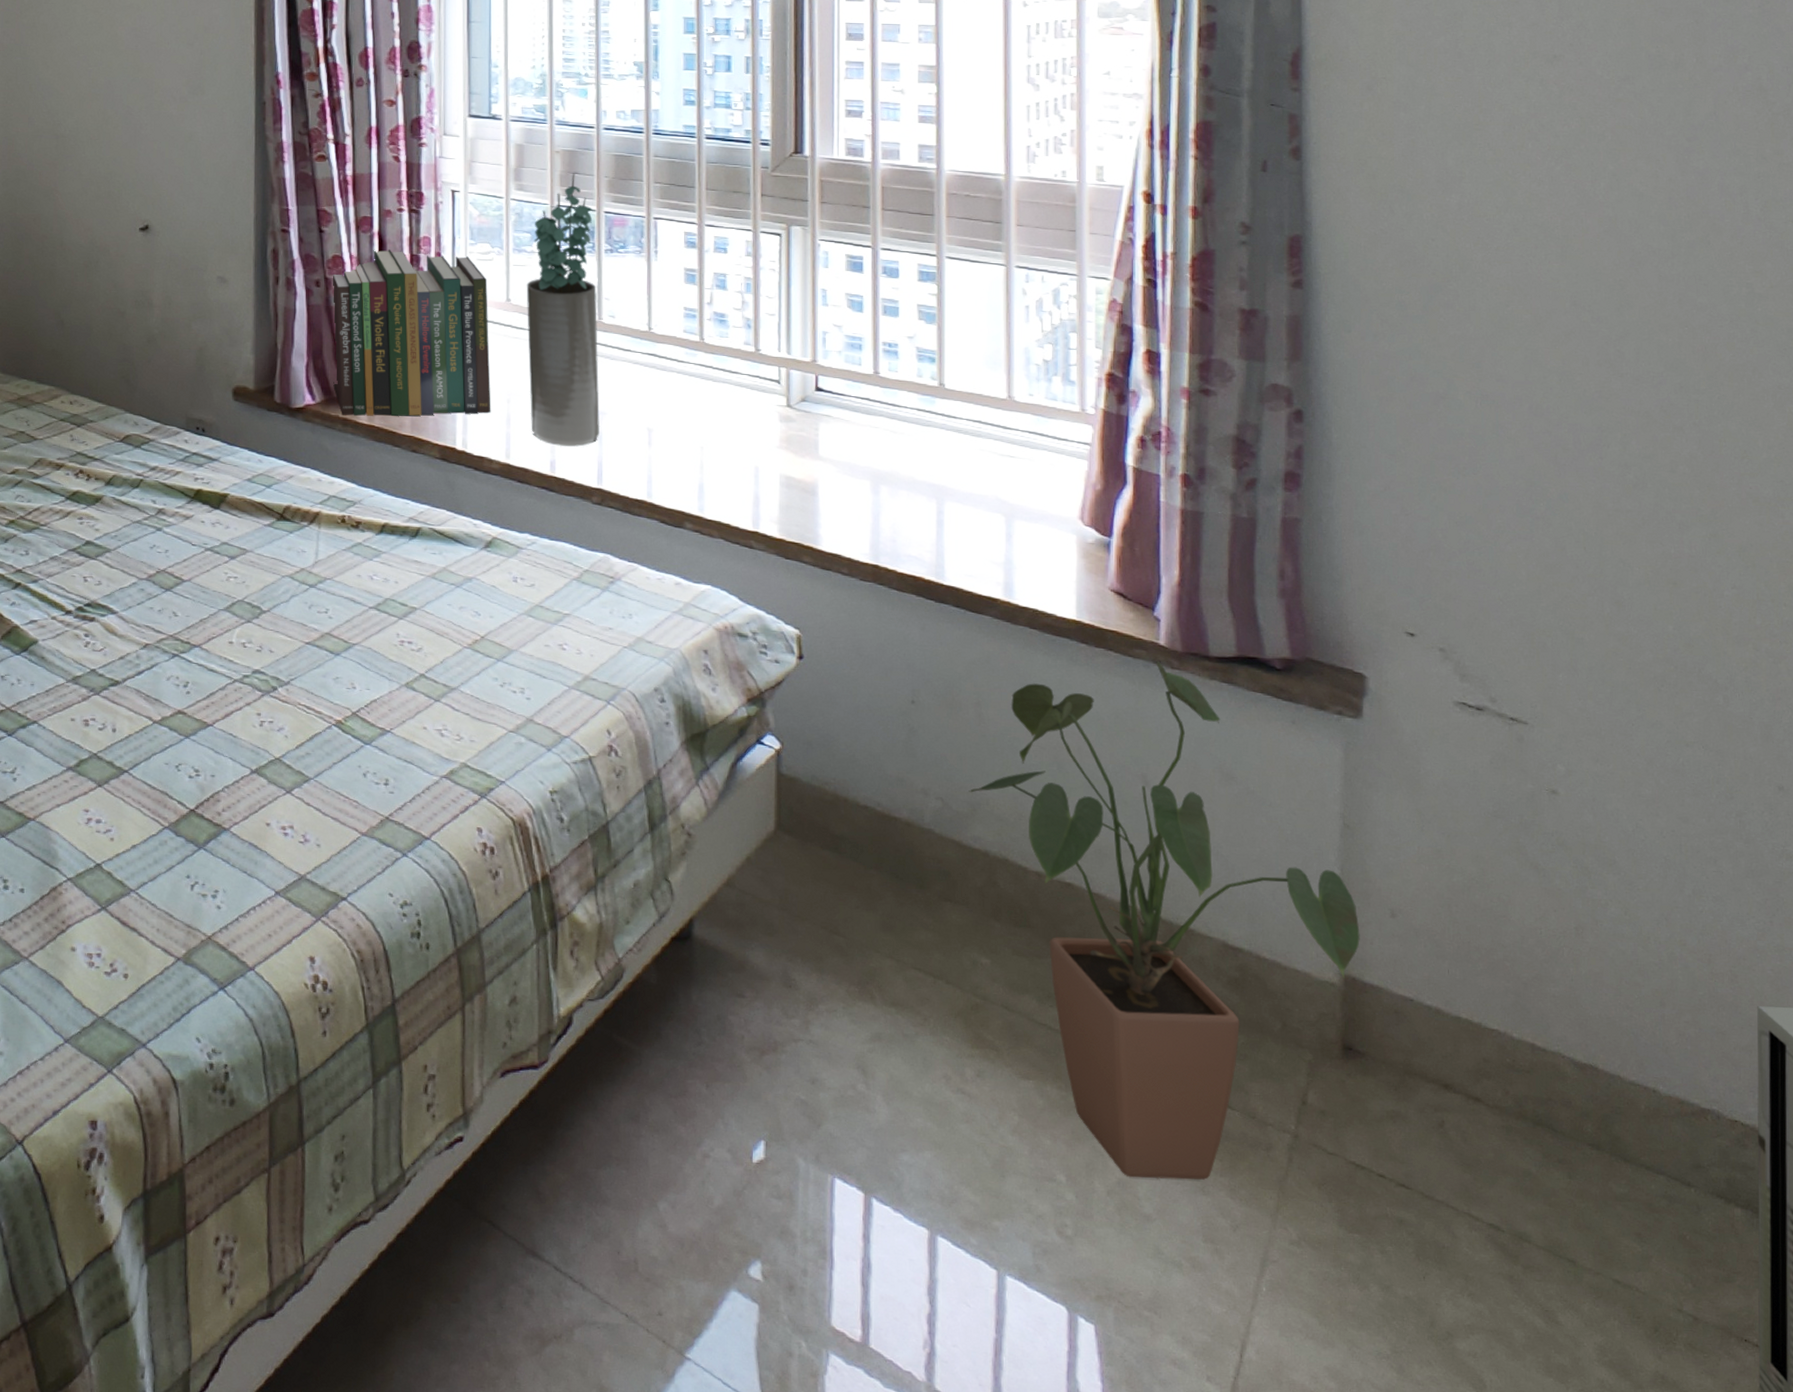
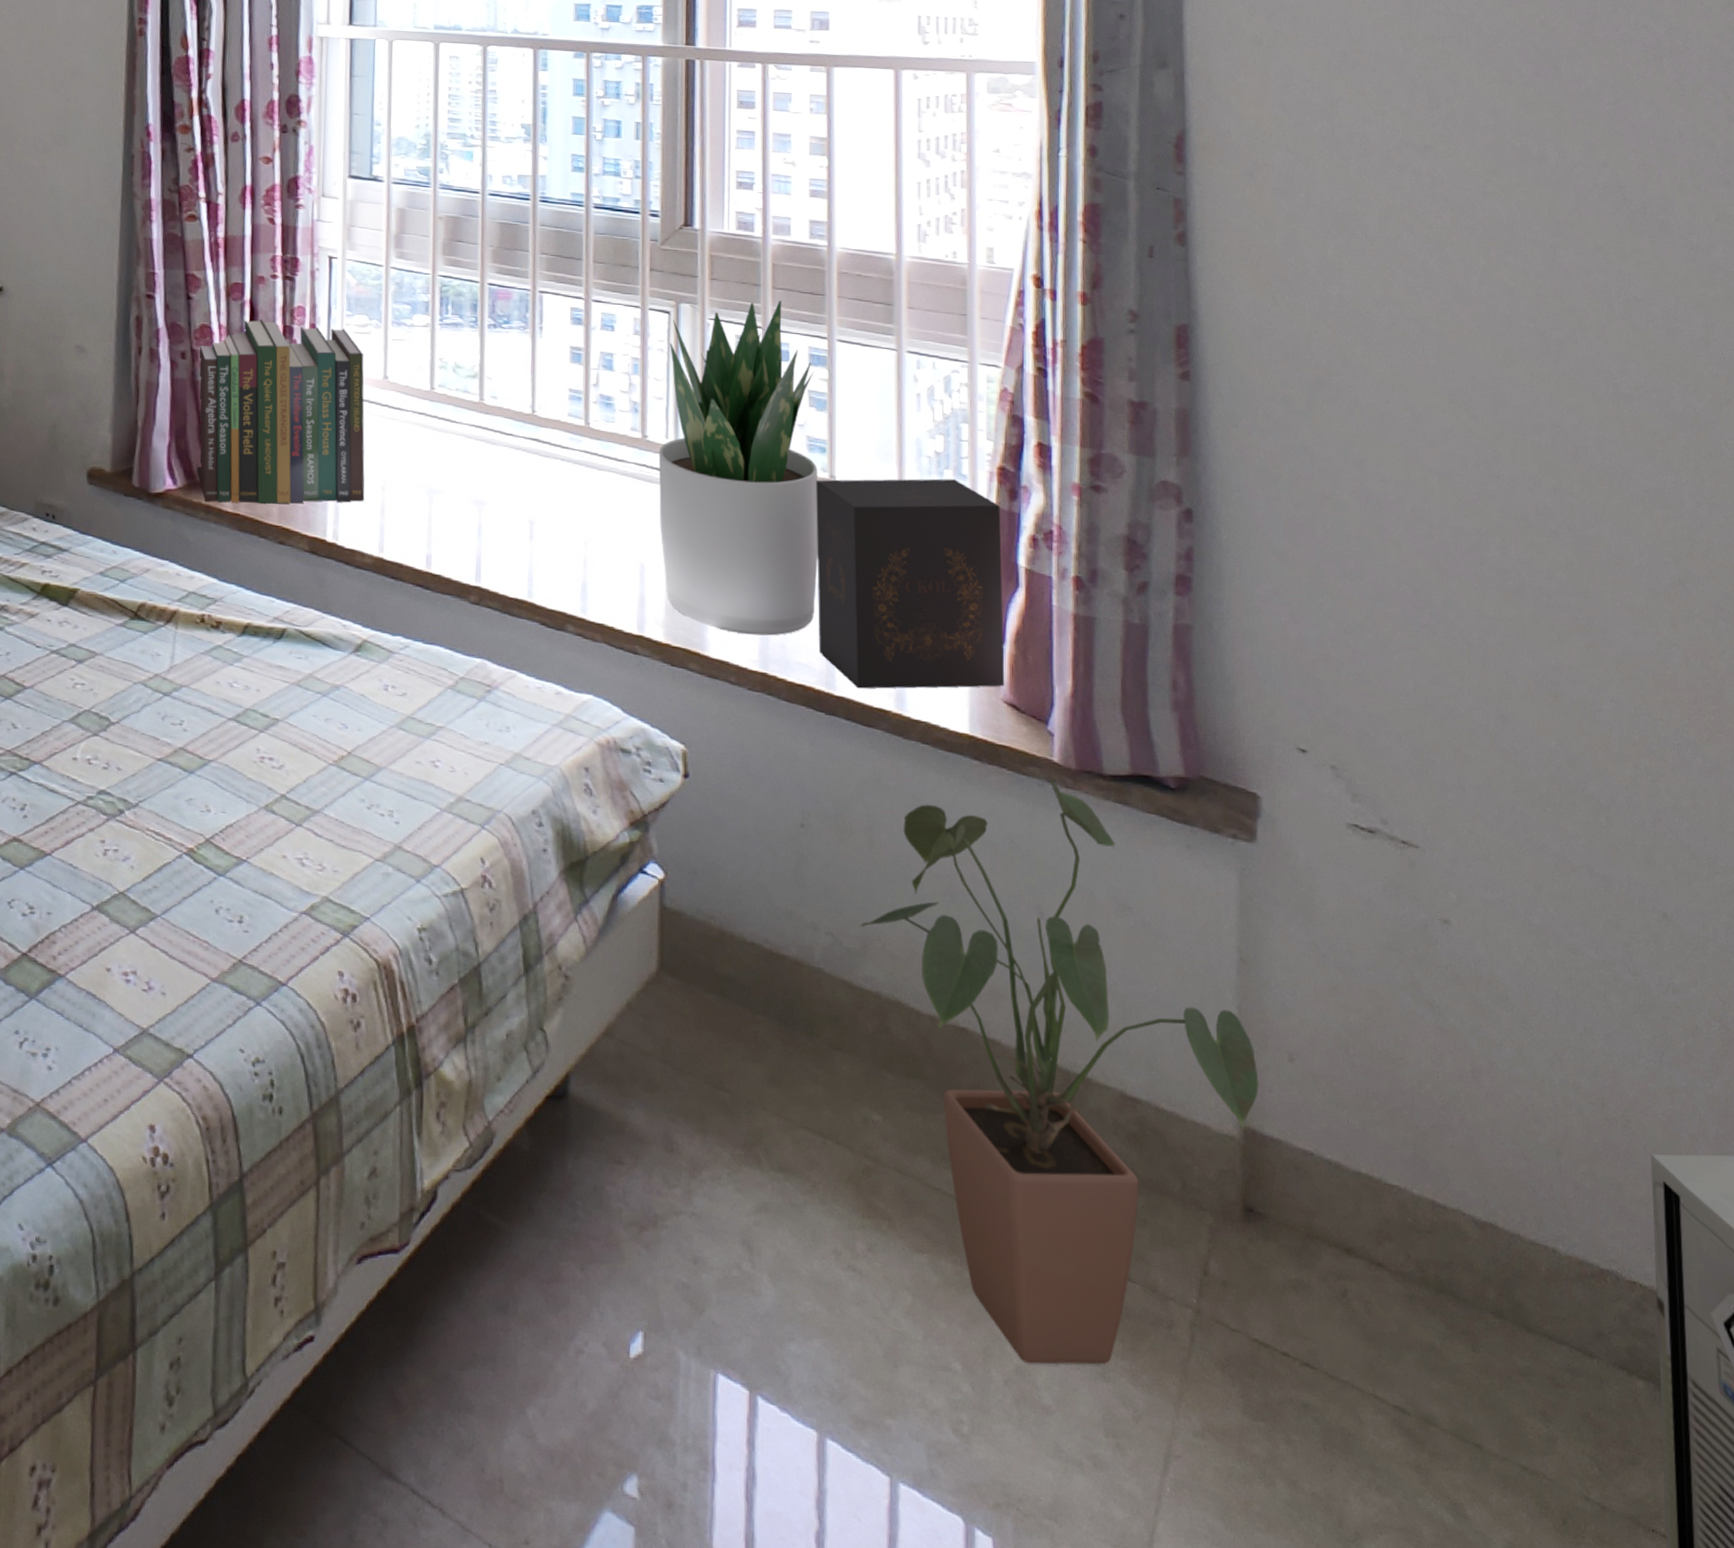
vase: present [526,173,600,447] -> none [404,241,479,540]
planter: none [771,221,928,531] -> present [658,300,818,636]
decorative box: none [925,385,1112,579] -> present [816,478,1005,689]

